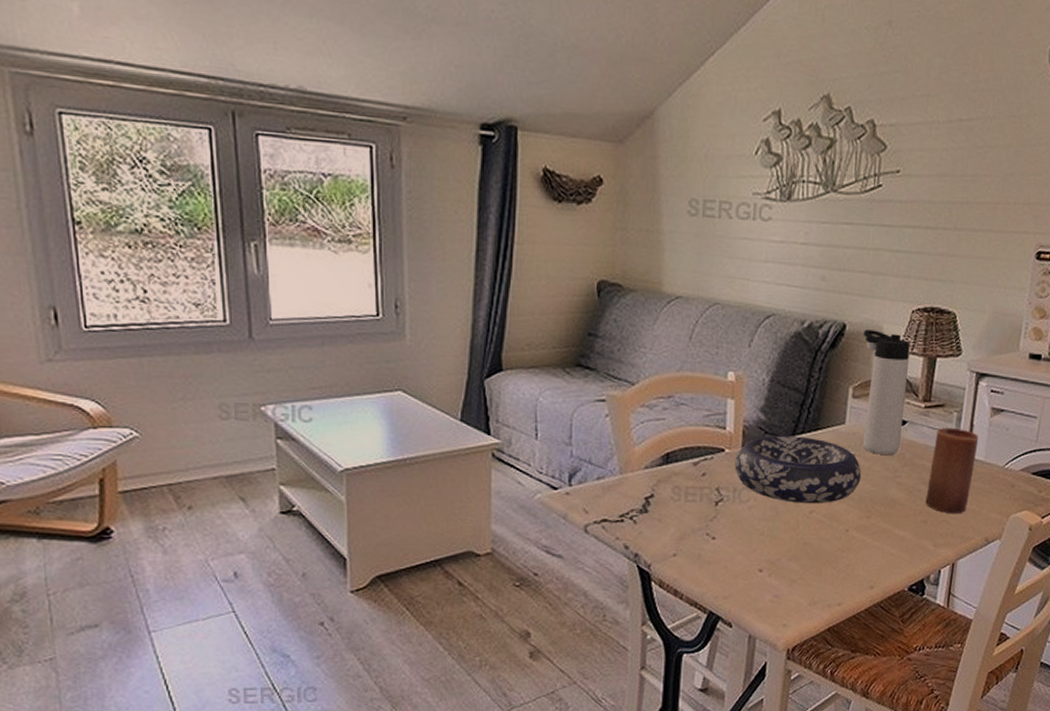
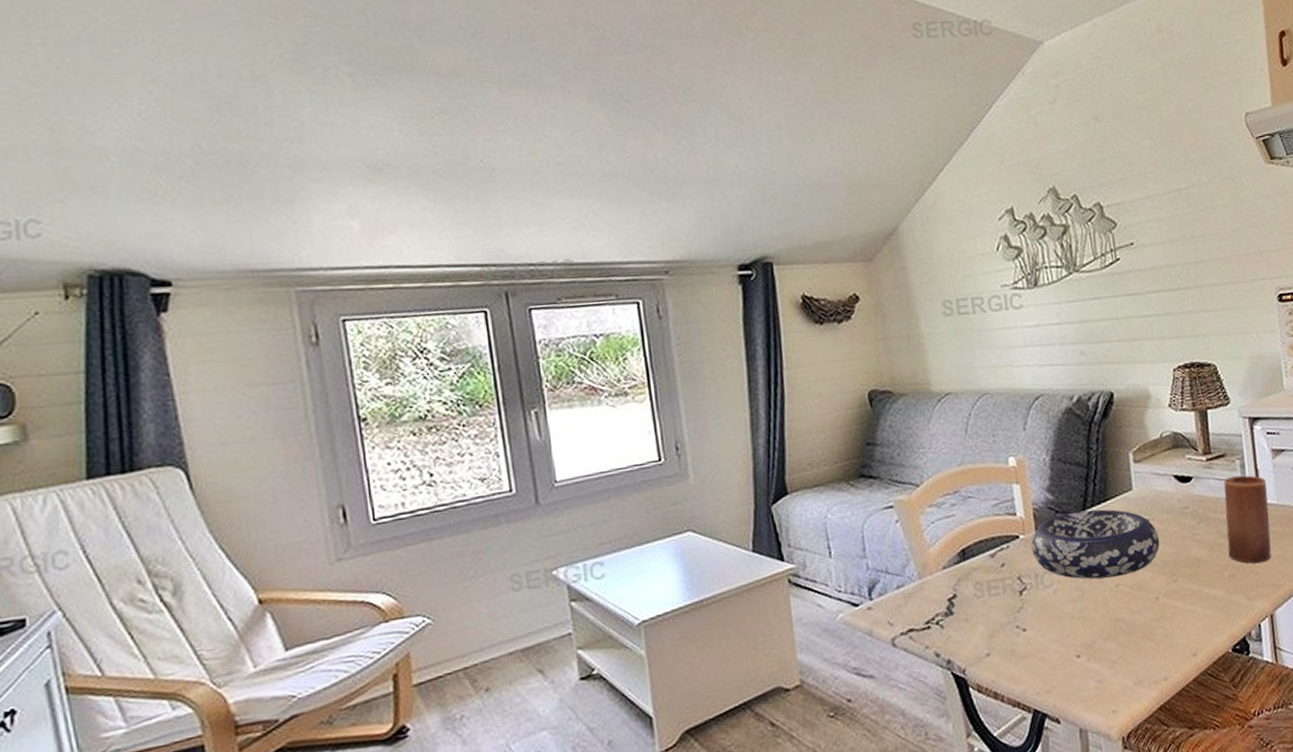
thermos bottle: present [862,329,910,455] -> none [1131,393,1191,515]

